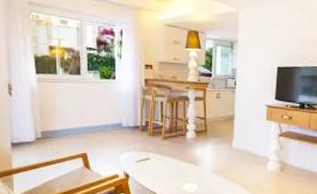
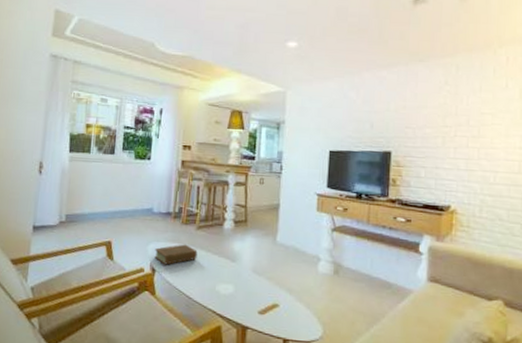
book: none [127,153,165,171] -> present [154,244,198,265]

